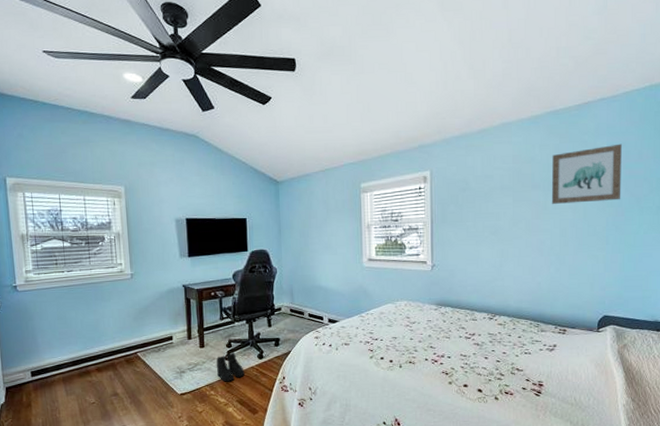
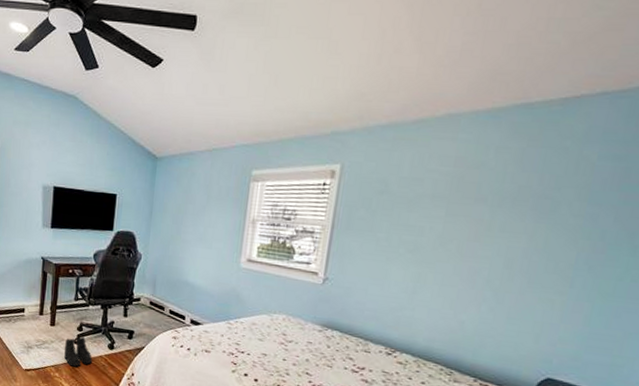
wall art: present [551,143,622,204] -> none [499,156,622,232]

